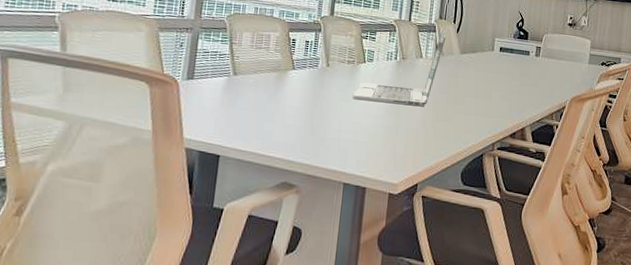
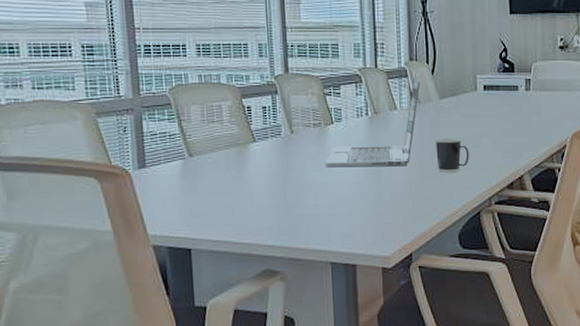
mug: none [451,87,481,118] -> present [436,138,470,172]

